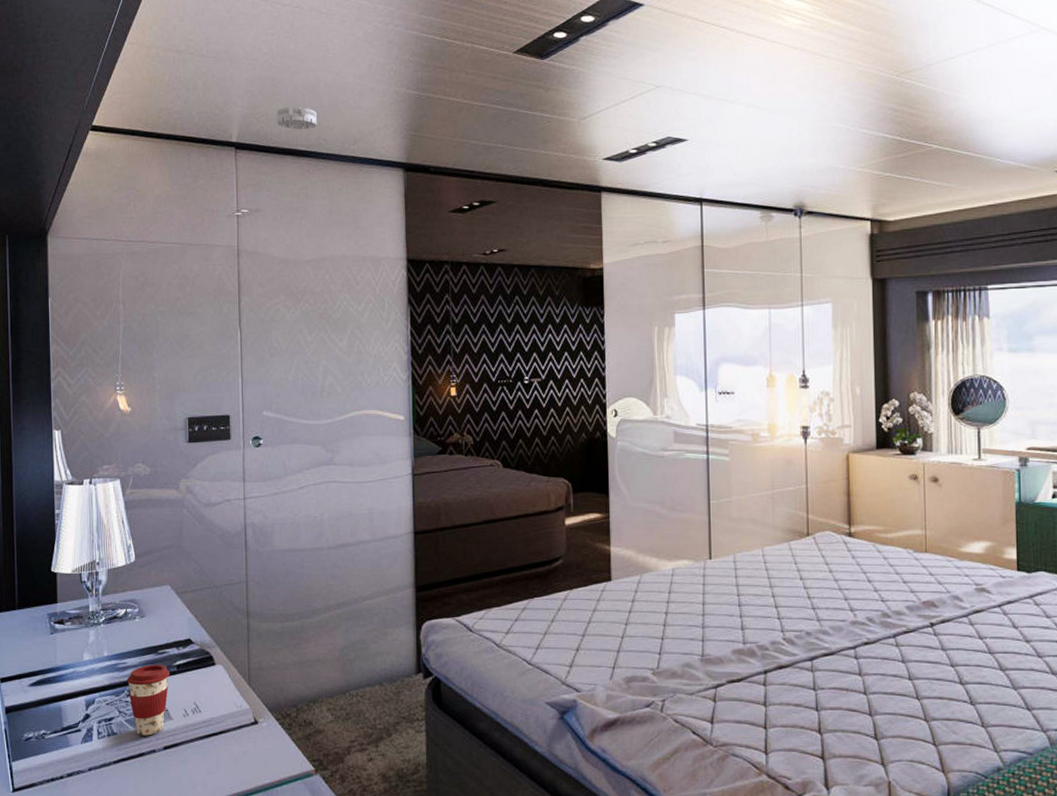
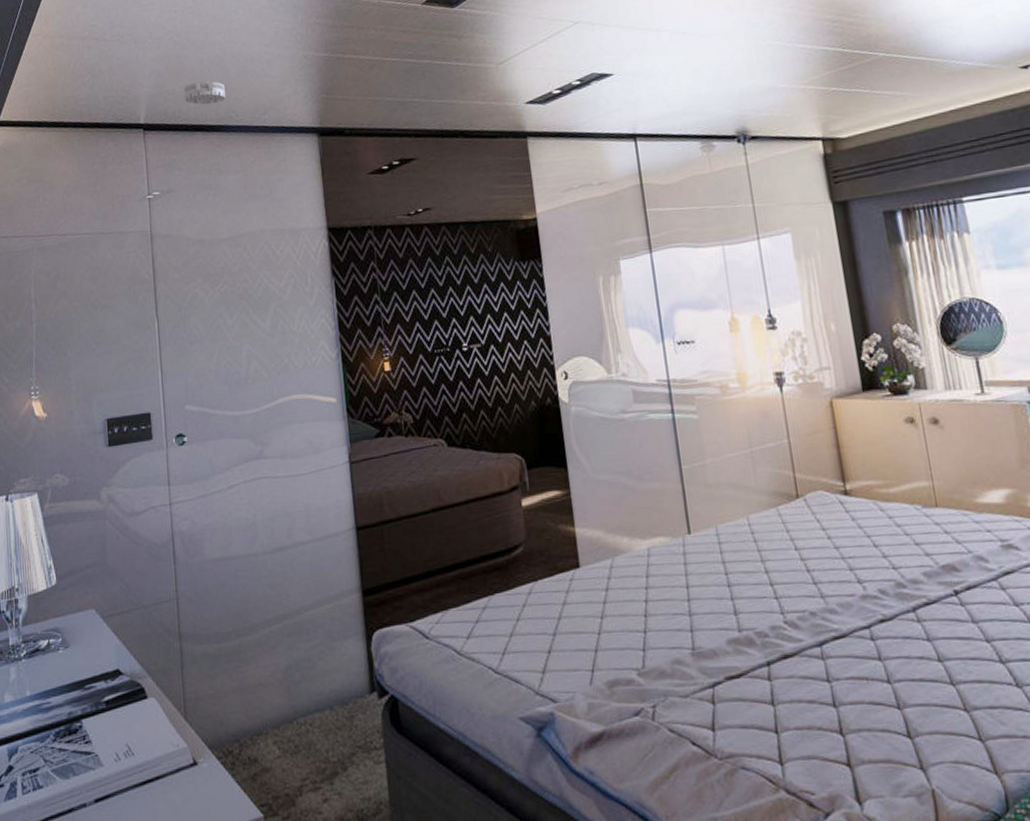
coffee cup: present [126,664,170,736] -> none [51,701,98,788]

